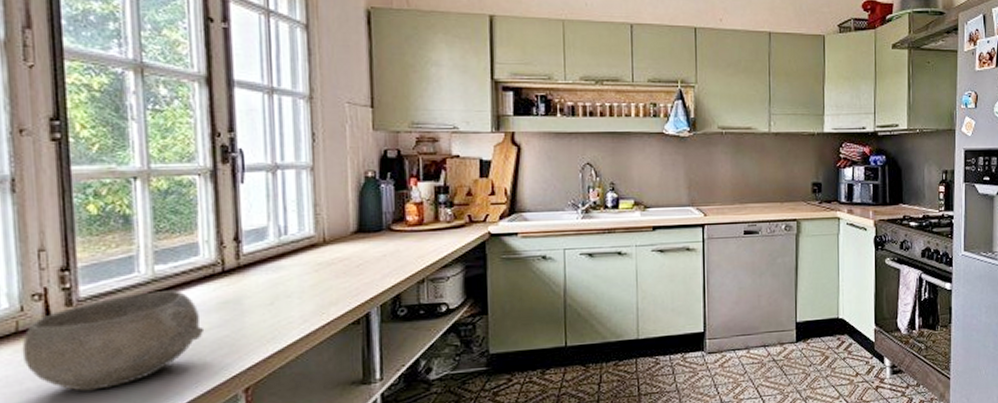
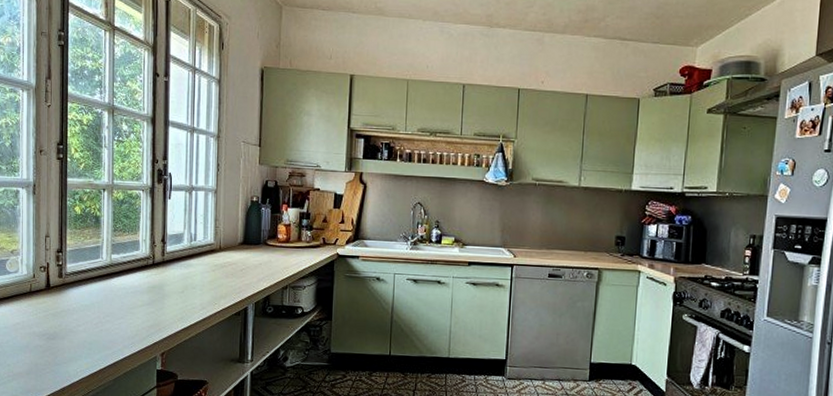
bowl: present [22,290,205,391] -> none [32,273,139,340]

